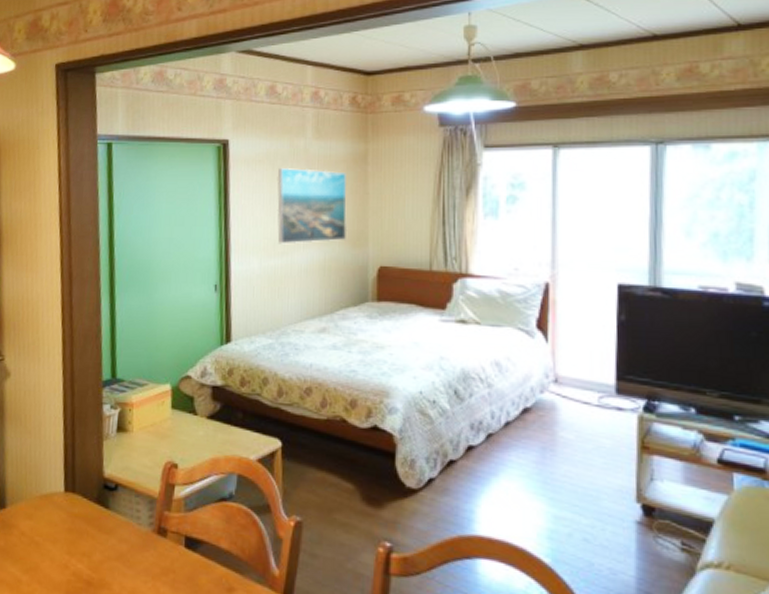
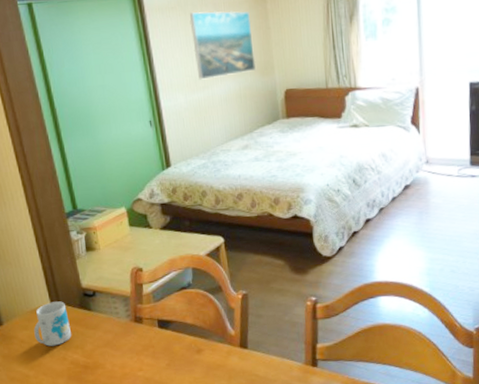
mug: none [38,489,81,548] -> present [34,301,72,346]

